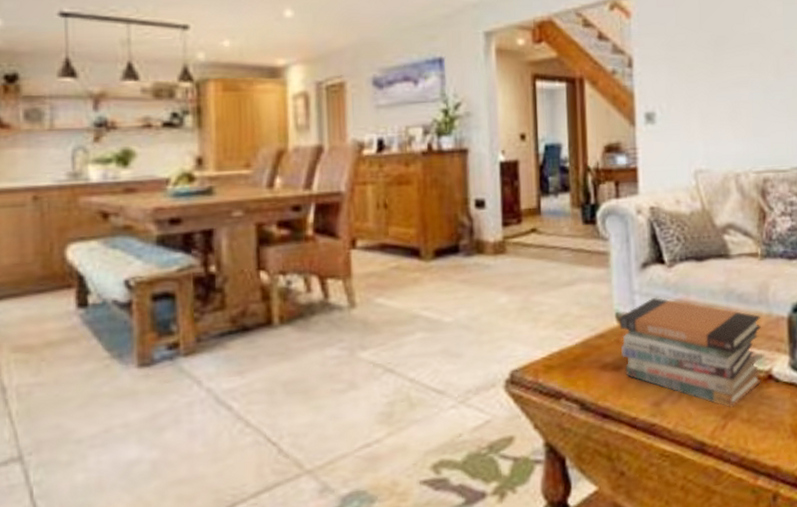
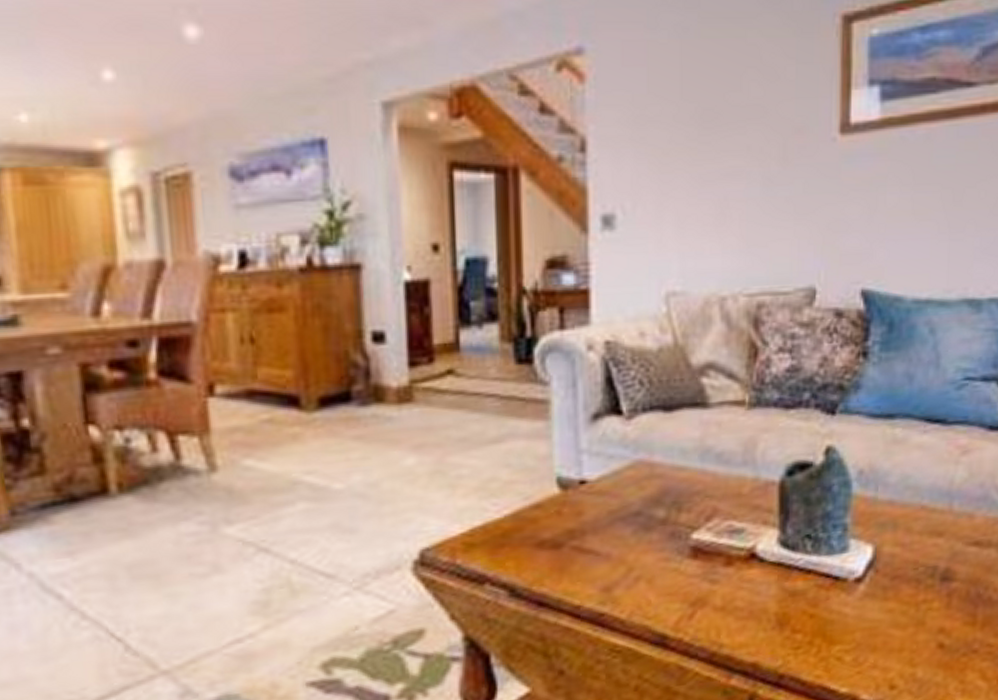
book stack: present [619,298,762,408] -> none [561,458,744,594]

